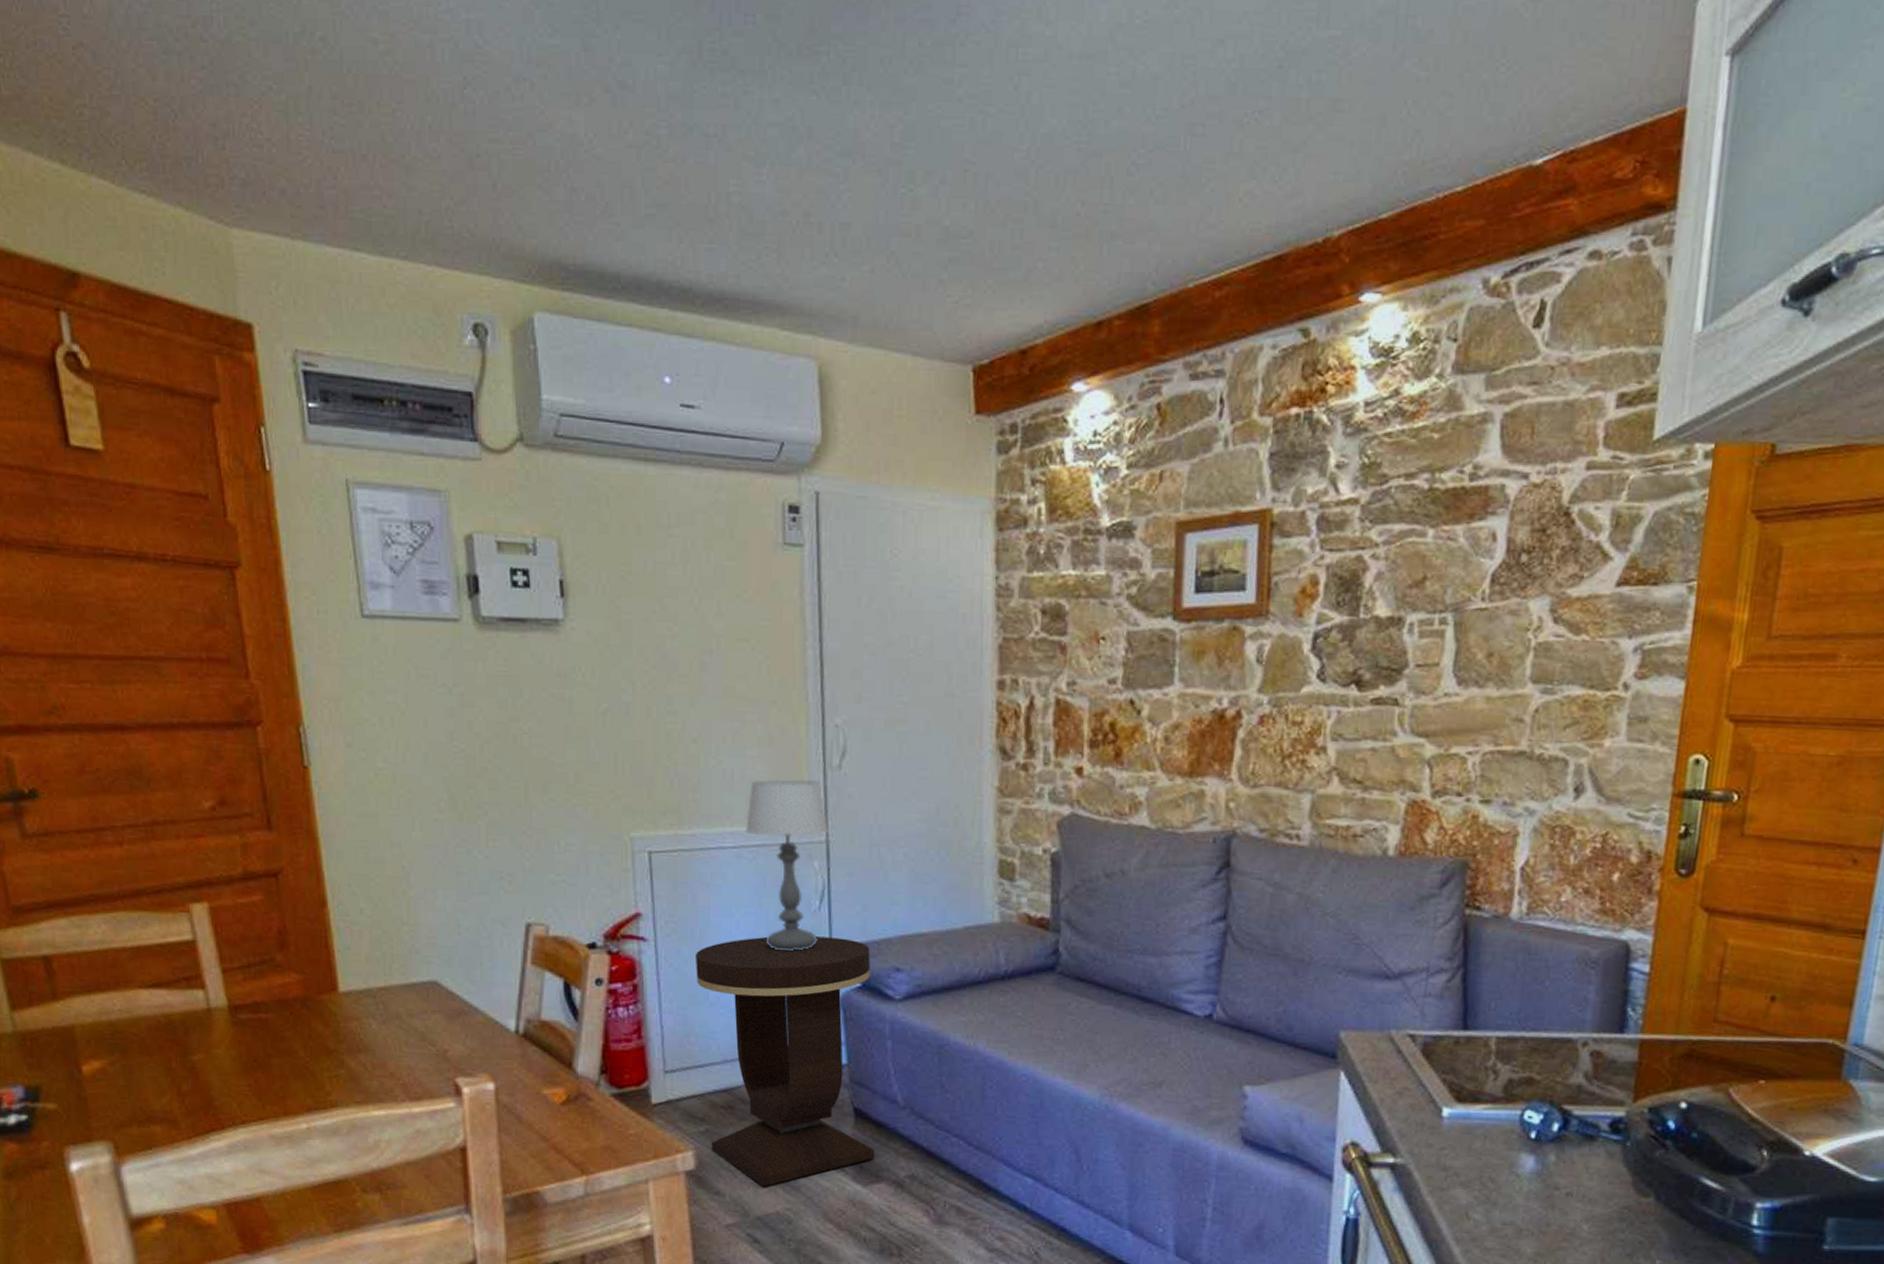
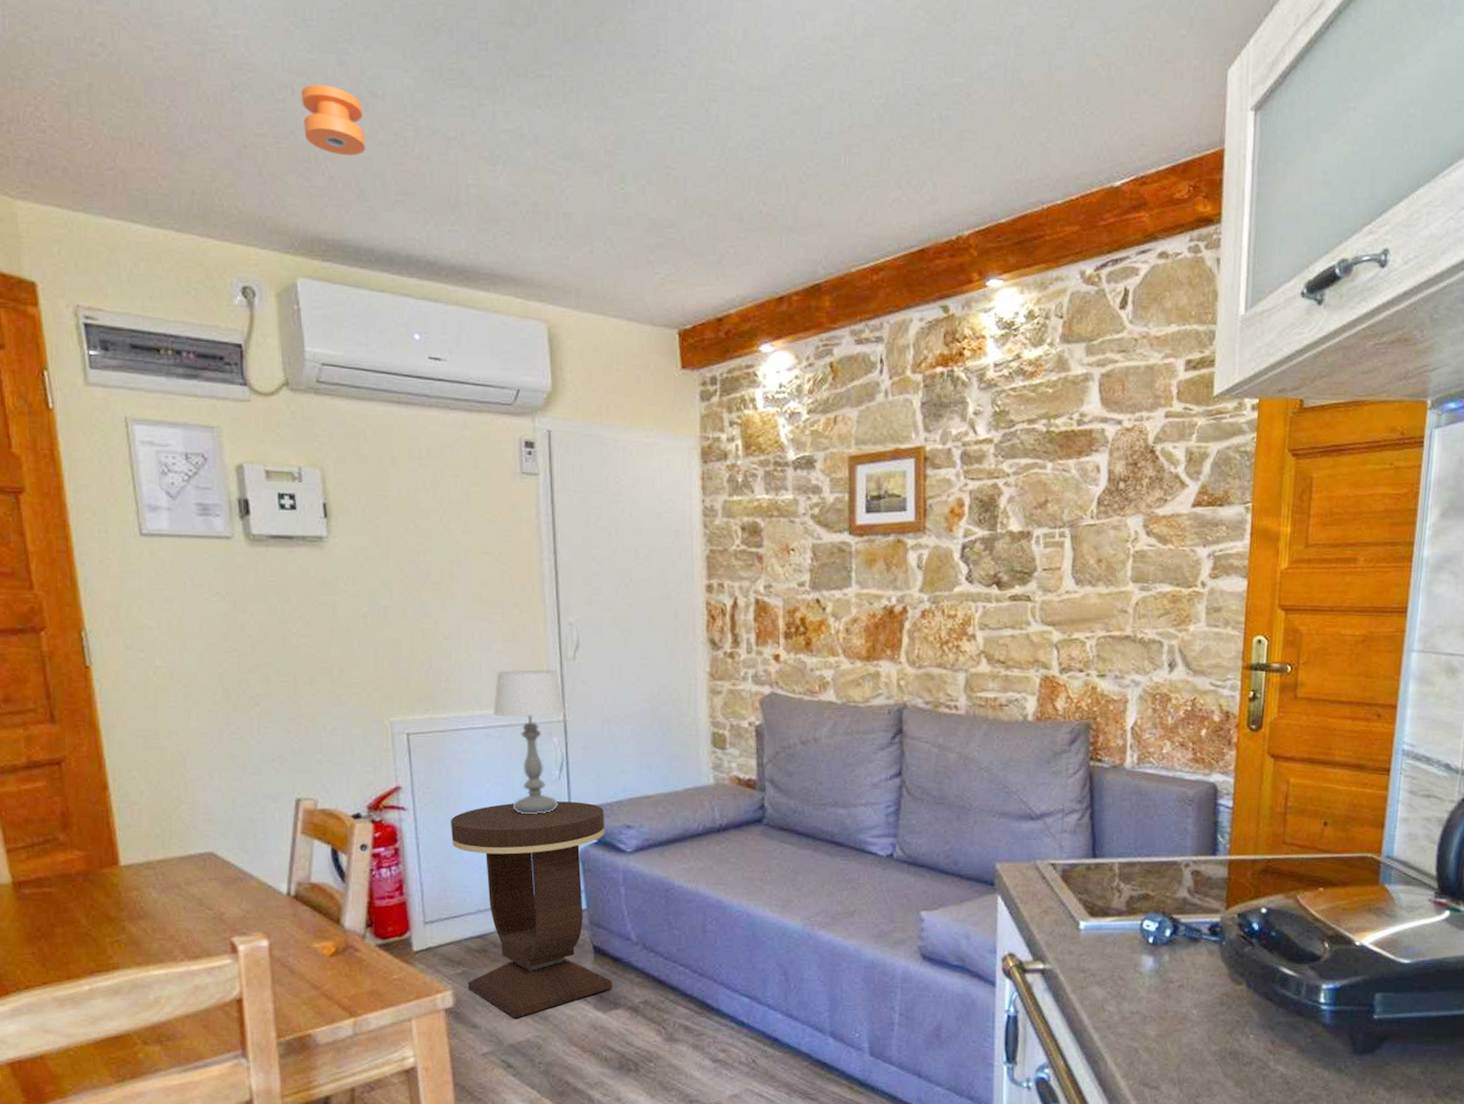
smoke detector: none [540,75,613,161] -> present [300,84,366,156]

